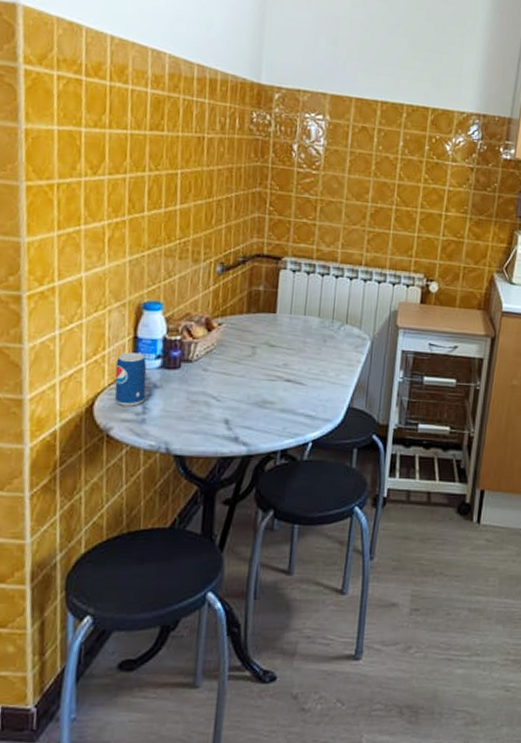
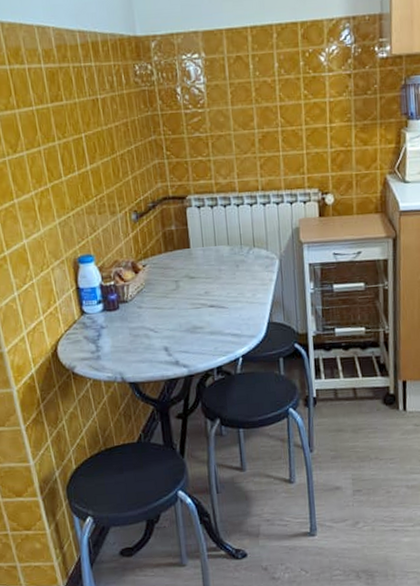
beverage can: present [114,352,147,406] -> none [66,301,97,347]

